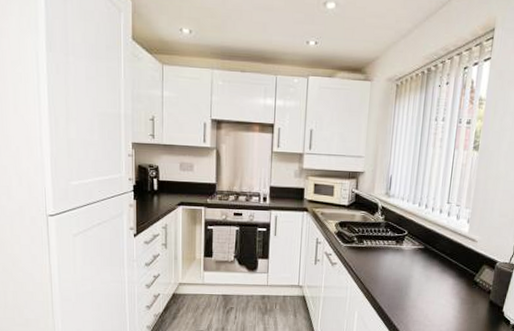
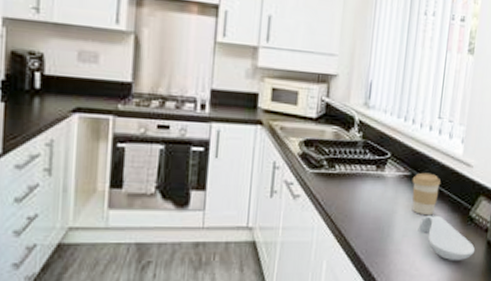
coffee cup: none [425,246,450,280] -> present [412,172,441,216]
spoon rest: none [430,279,479,316] -> present [417,214,476,261]

